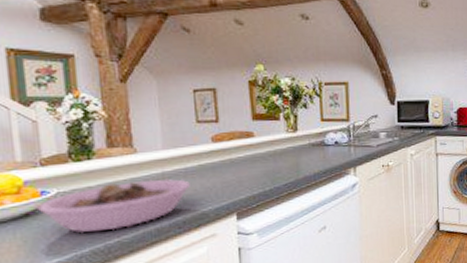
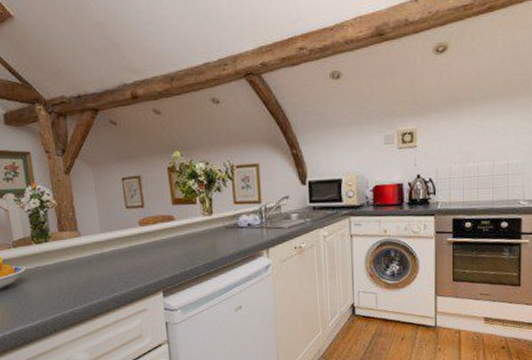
bowl: present [38,178,190,234] -> none [13,258,124,304]

